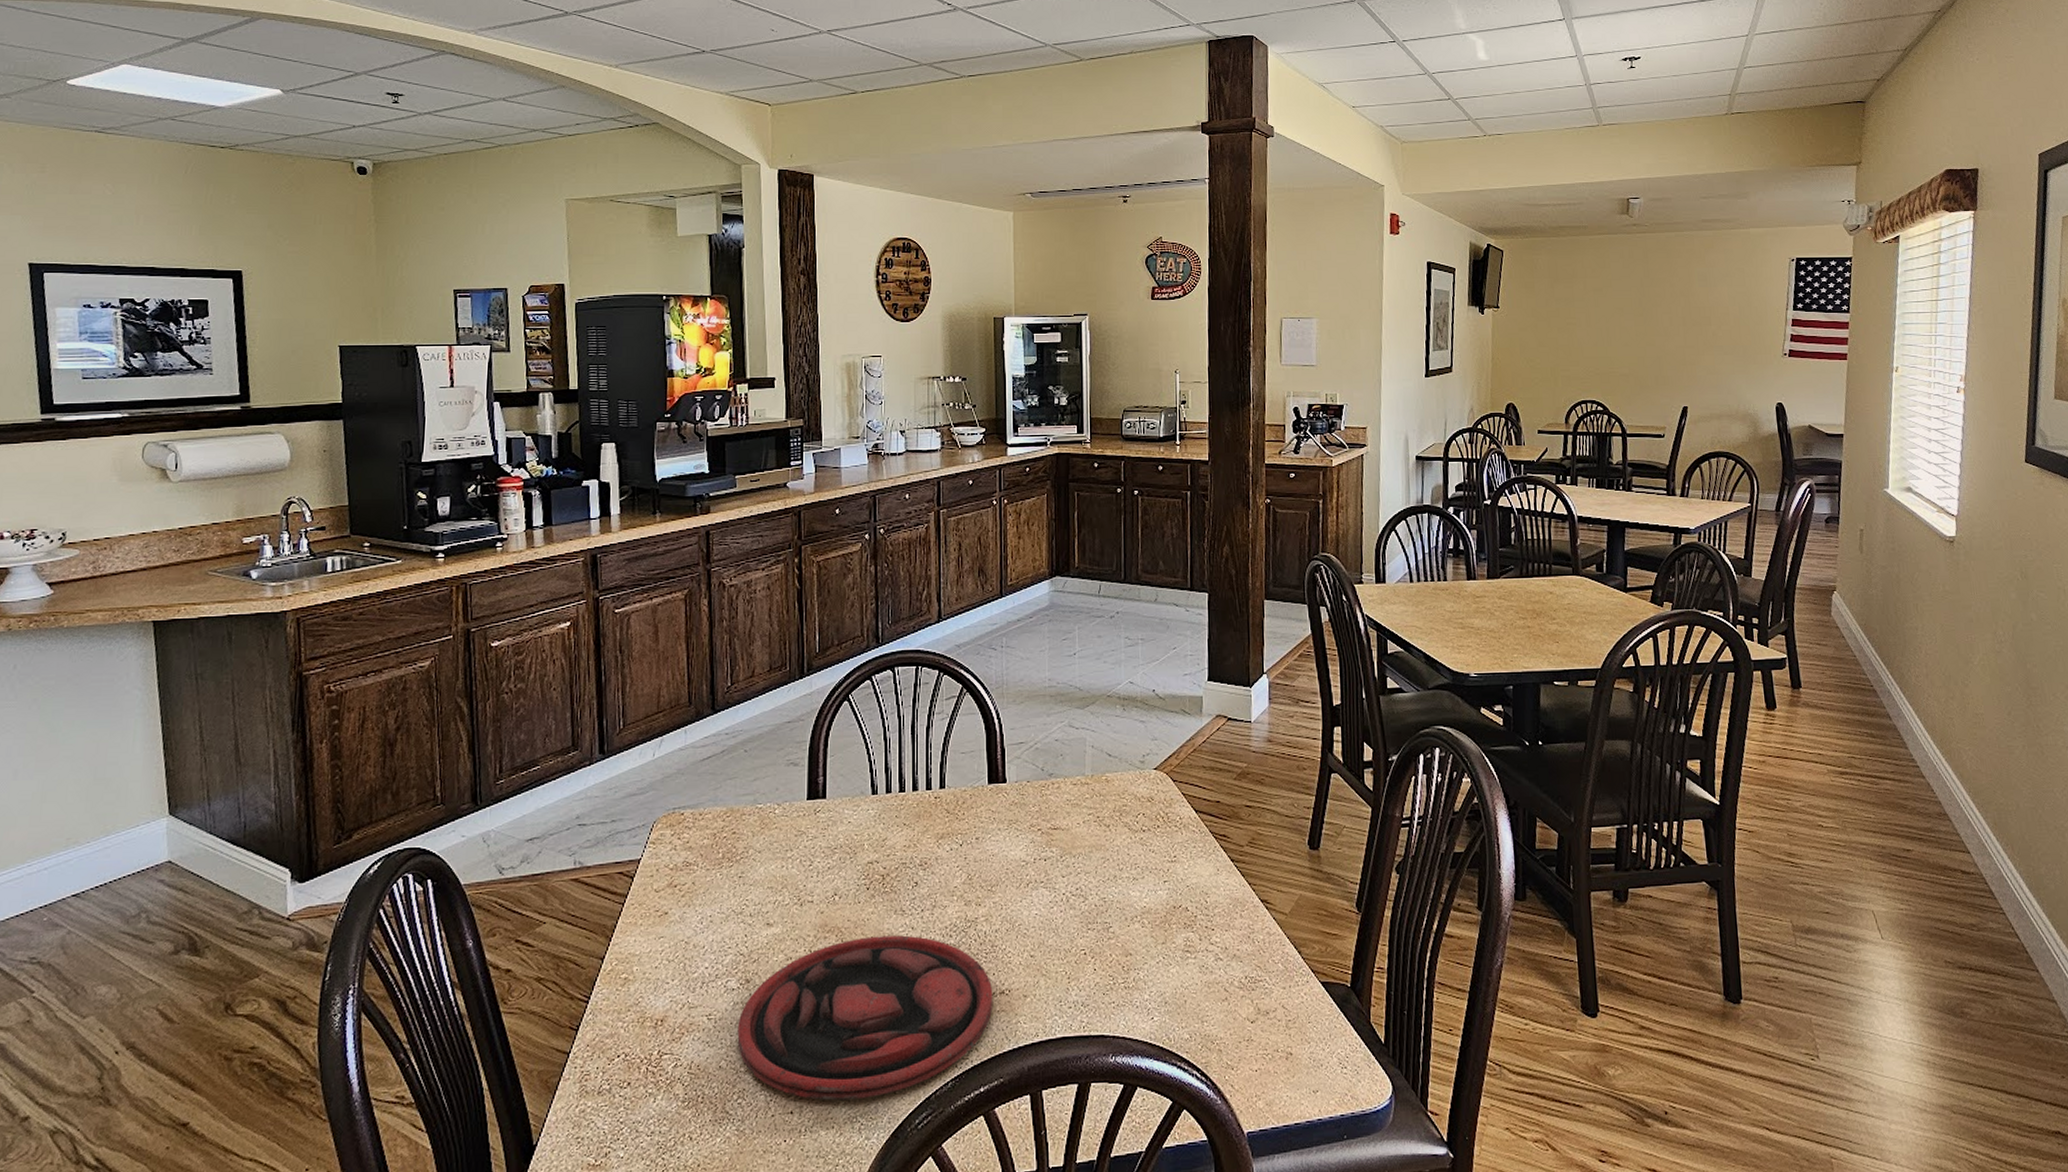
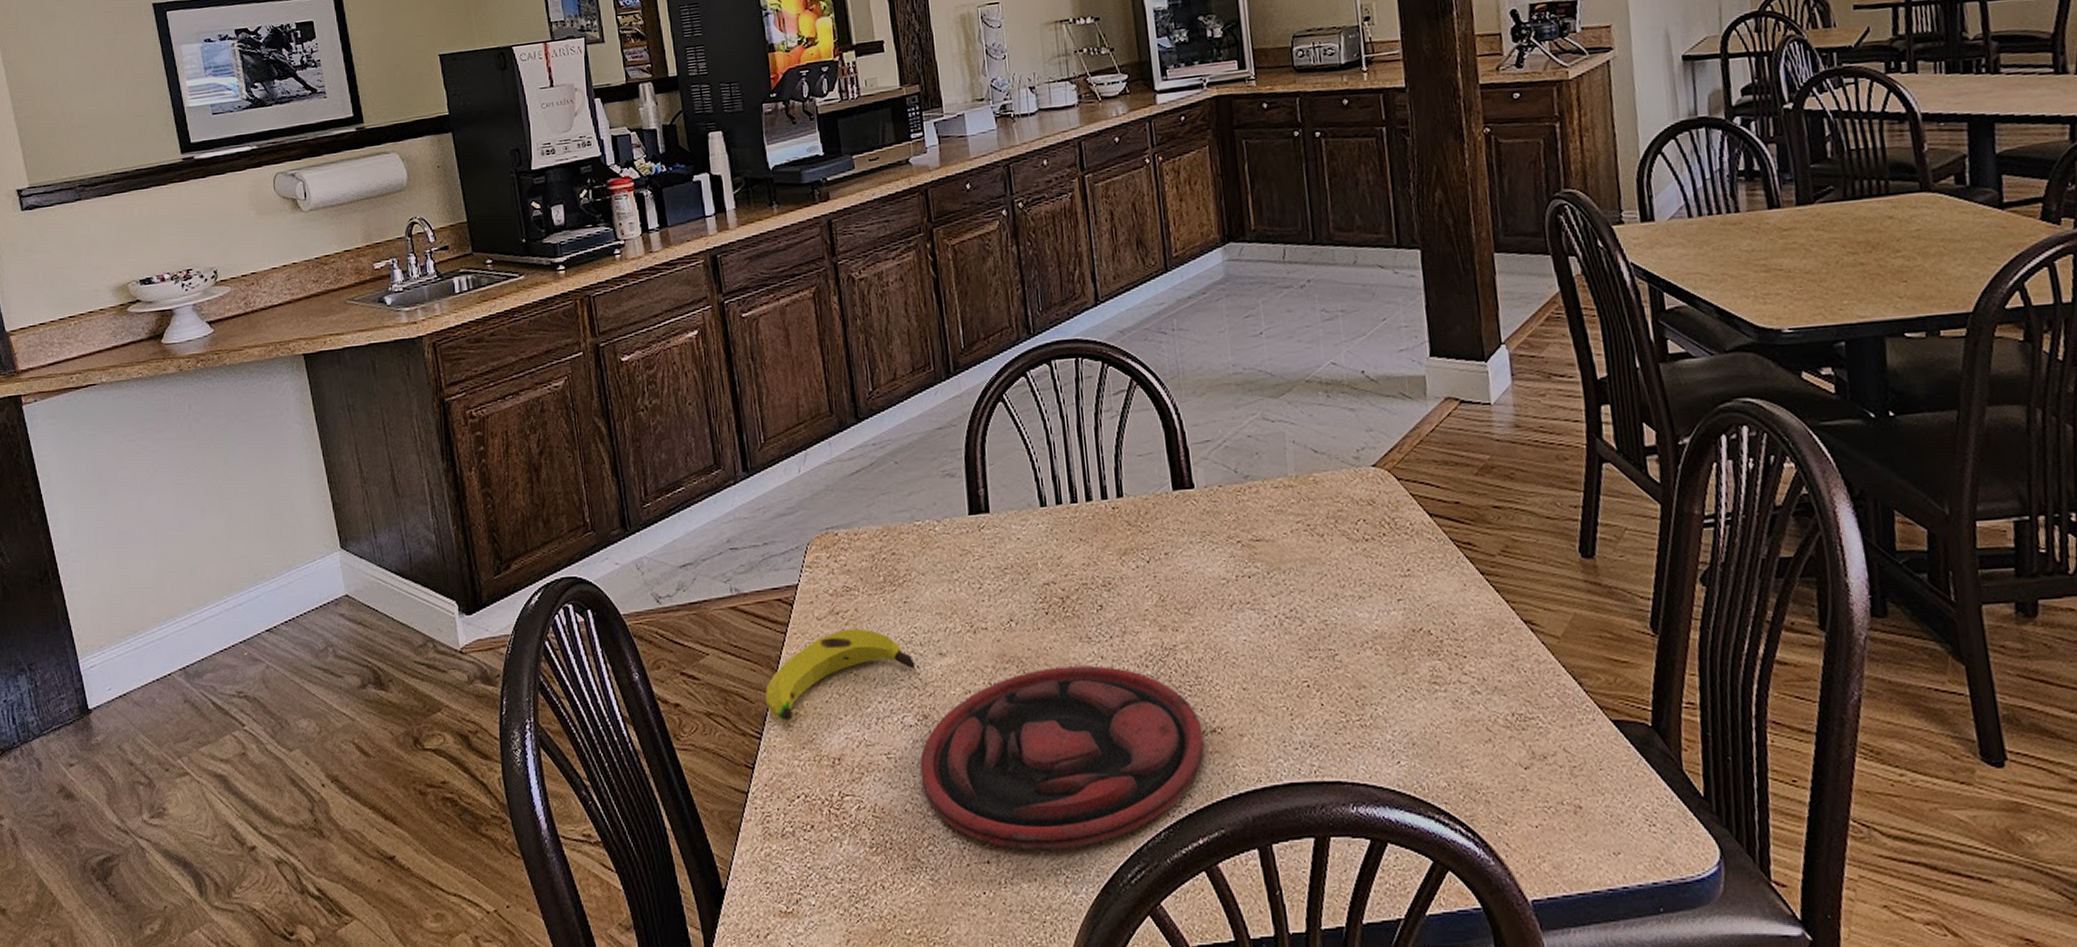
banana: none [596,900,744,985] -> present [765,628,916,721]

